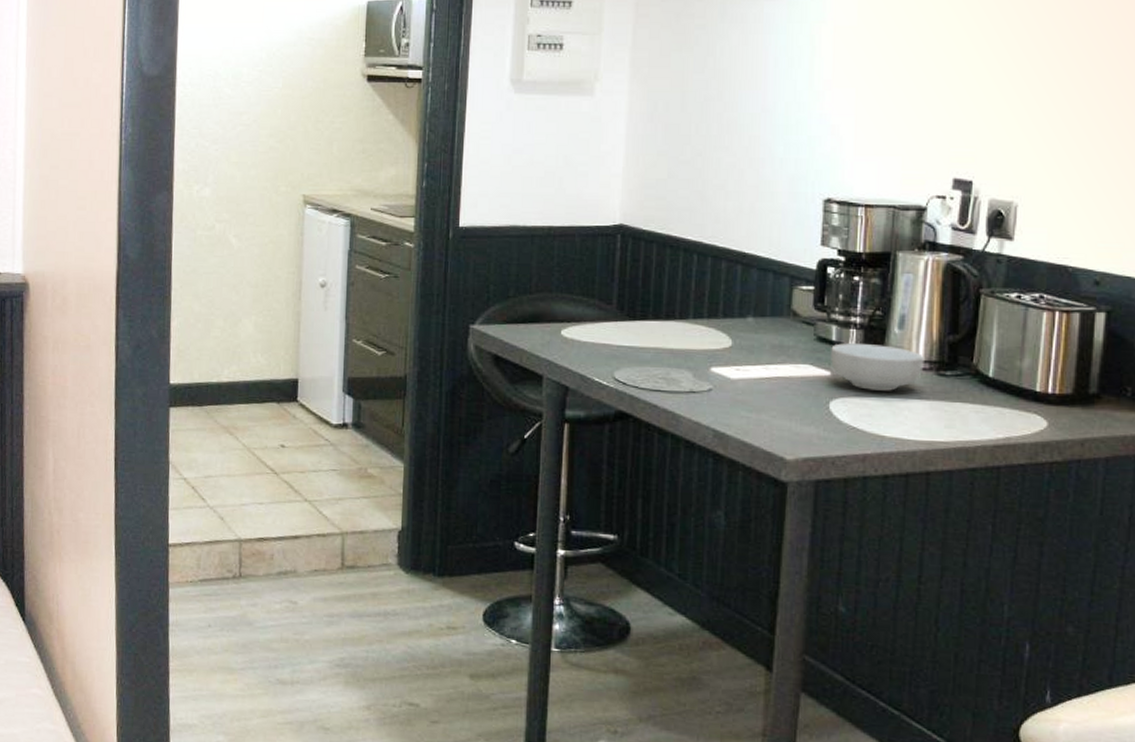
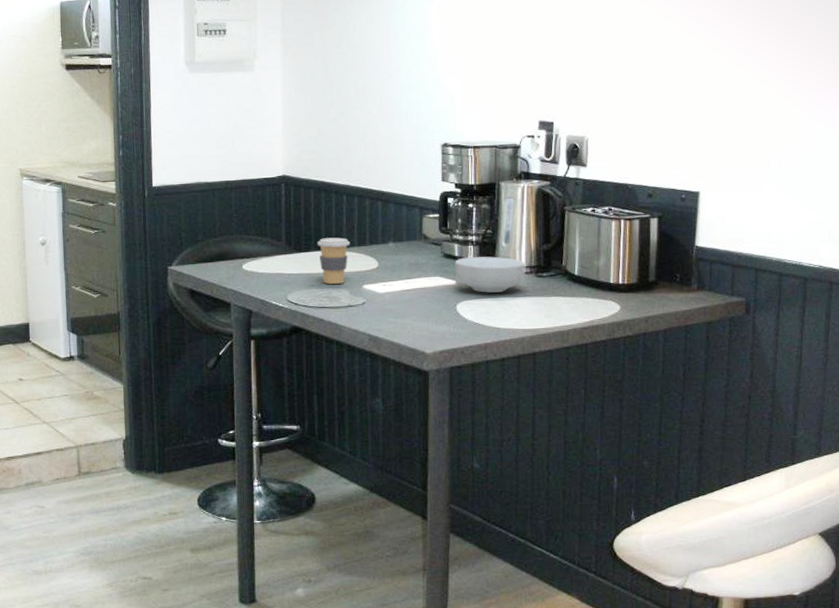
coffee cup: none [656,305,699,363] -> present [317,237,351,284]

